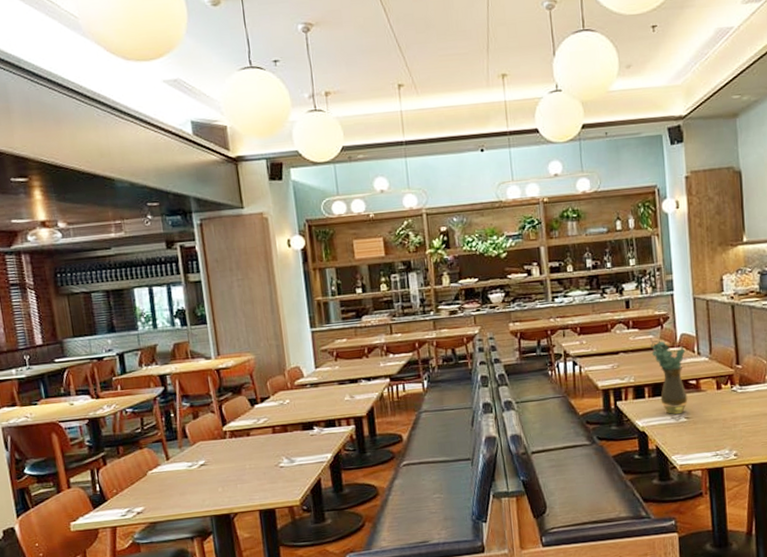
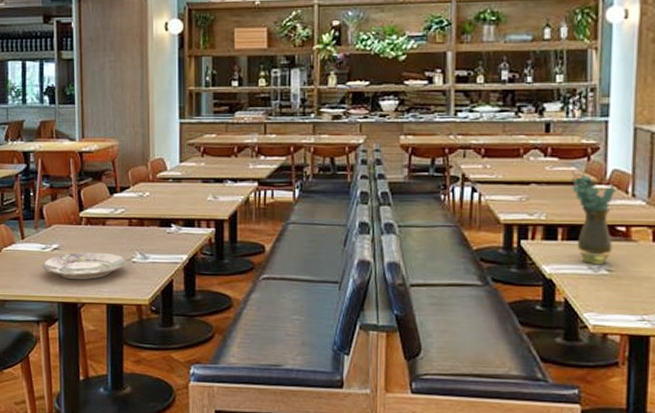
plate: none [190,461,276,492] -> present [42,252,128,280]

